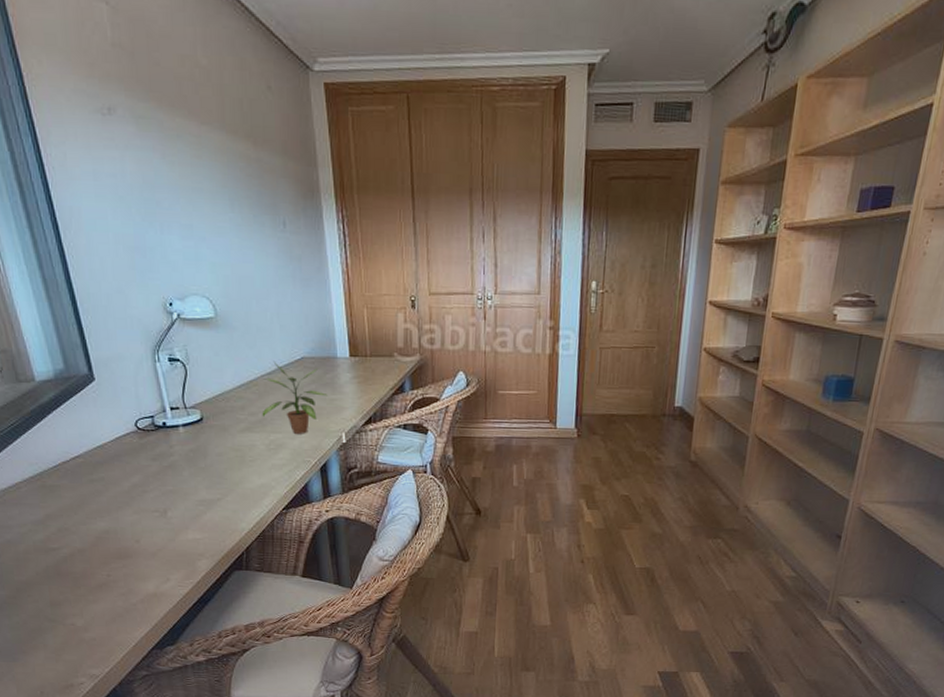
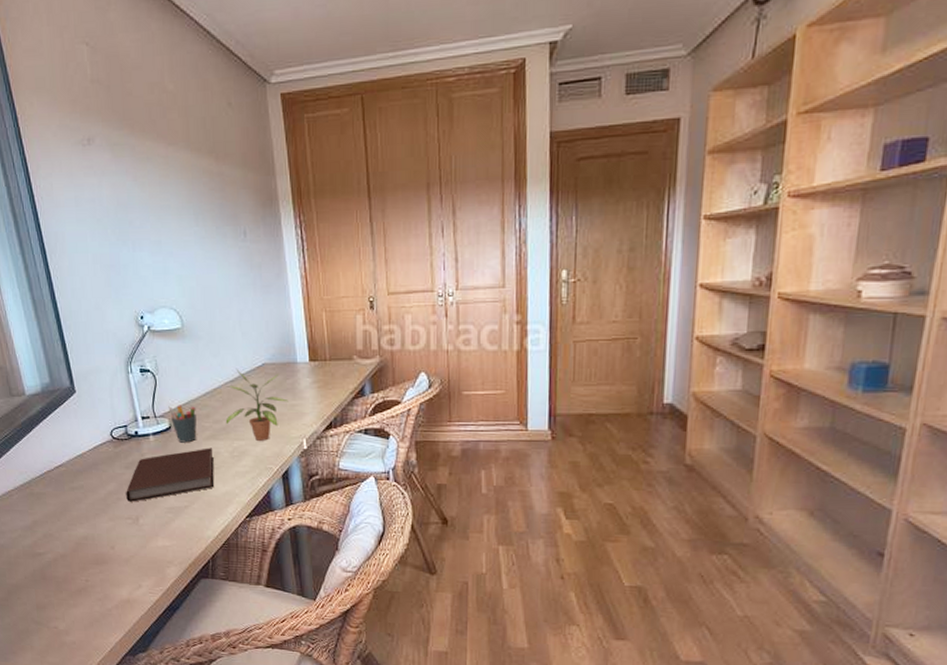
notebook: none [152,440,250,495] -> present [126,448,215,502]
pen holder: none [200,396,231,435] -> present [168,405,197,443]

